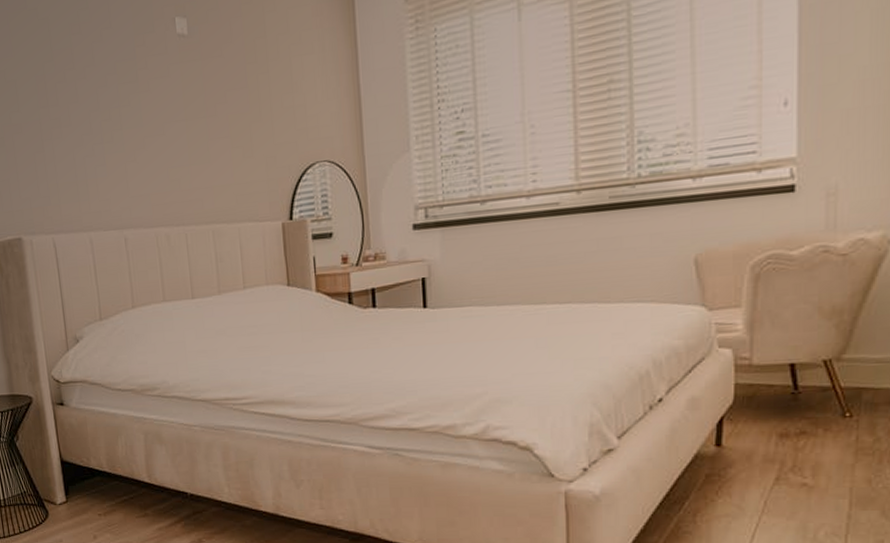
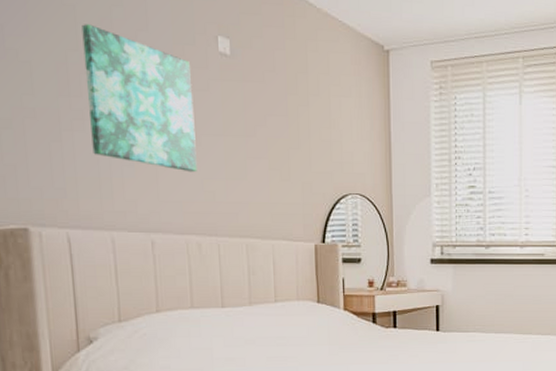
wall art: none [55,33,162,164] -> present [82,24,197,173]

